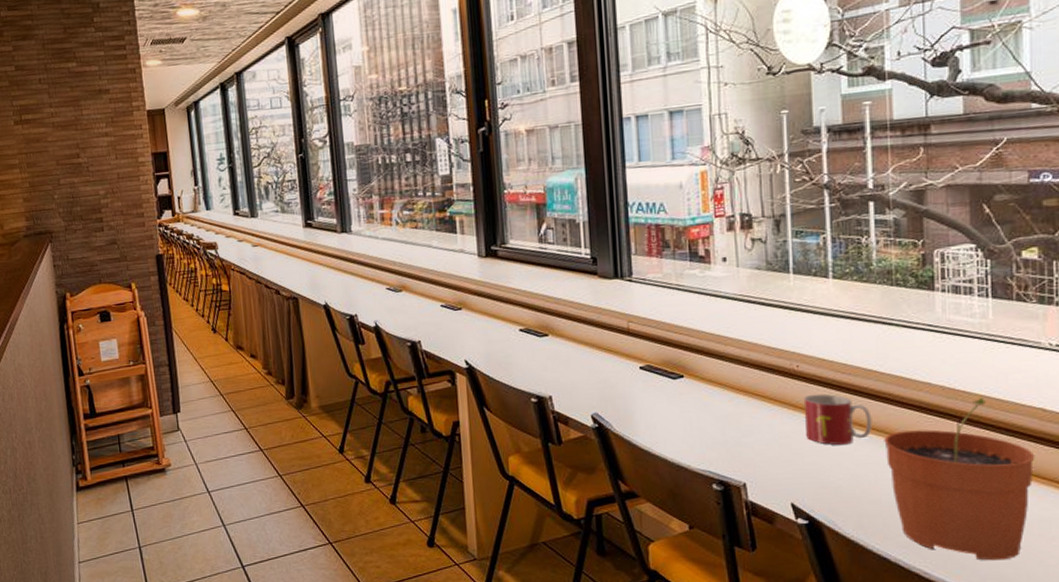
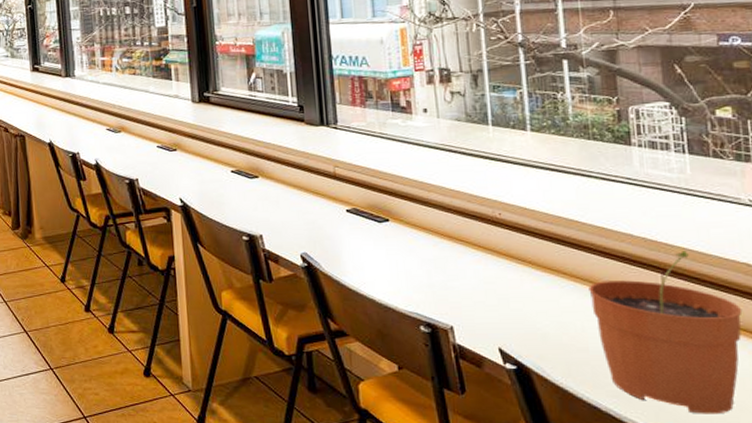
mug: present [803,394,872,446] -> none [507,241,577,293]

